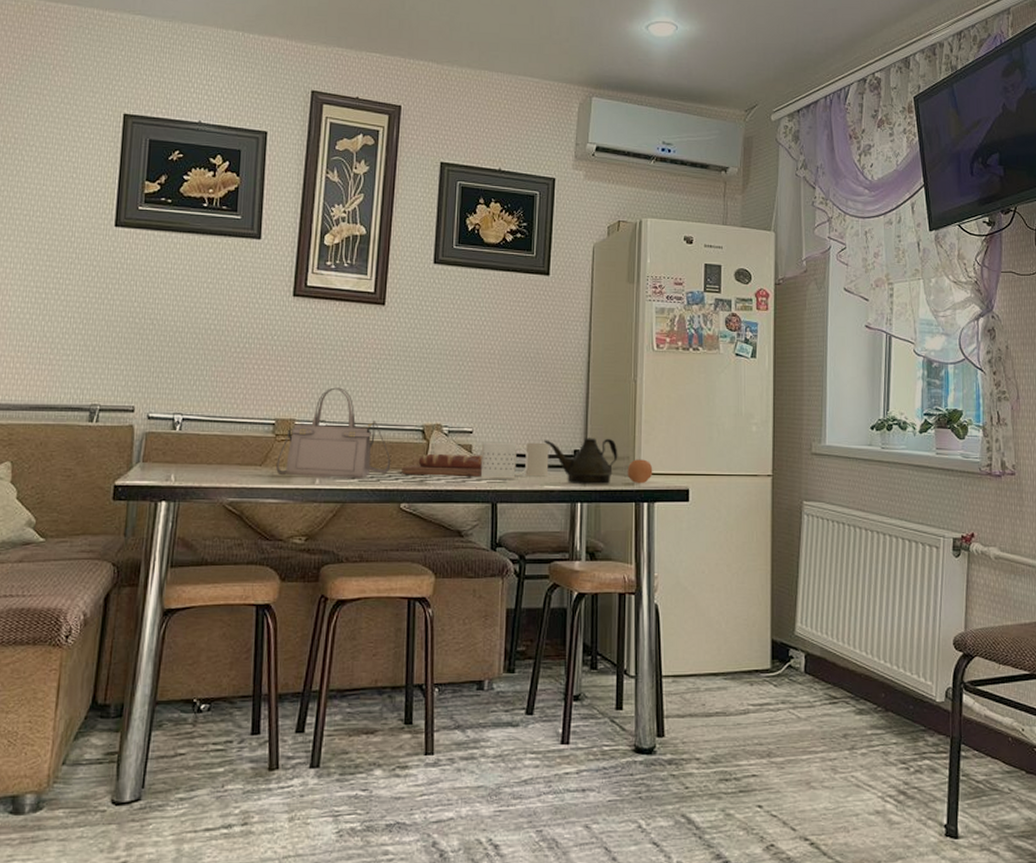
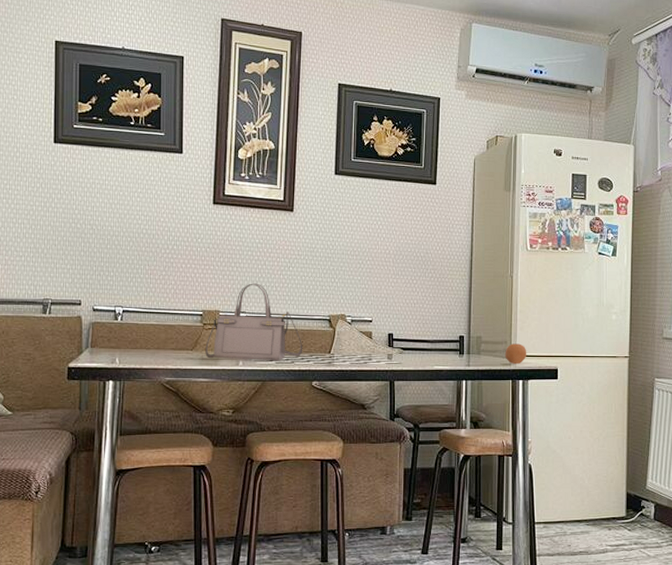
bread loaf: present [402,453,482,476] -> none [312,339,381,358]
mug: present [480,442,528,479] -> none [379,329,420,361]
cup: present [525,442,549,477] -> none [418,329,438,359]
teapot: present [544,438,618,485] -> none [434,325,497,366]

